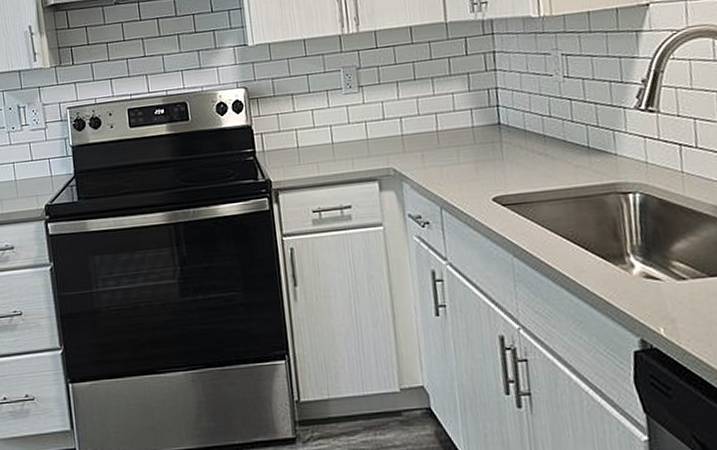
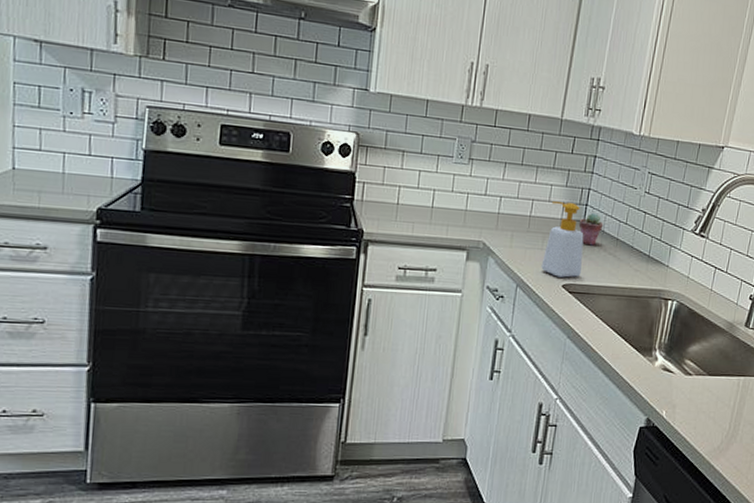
soap bottle: none [458,107,511,191] -> present [541,201,584,278]
potted succulent: none [493,113,524,150] -> present [578,213,604,246]

